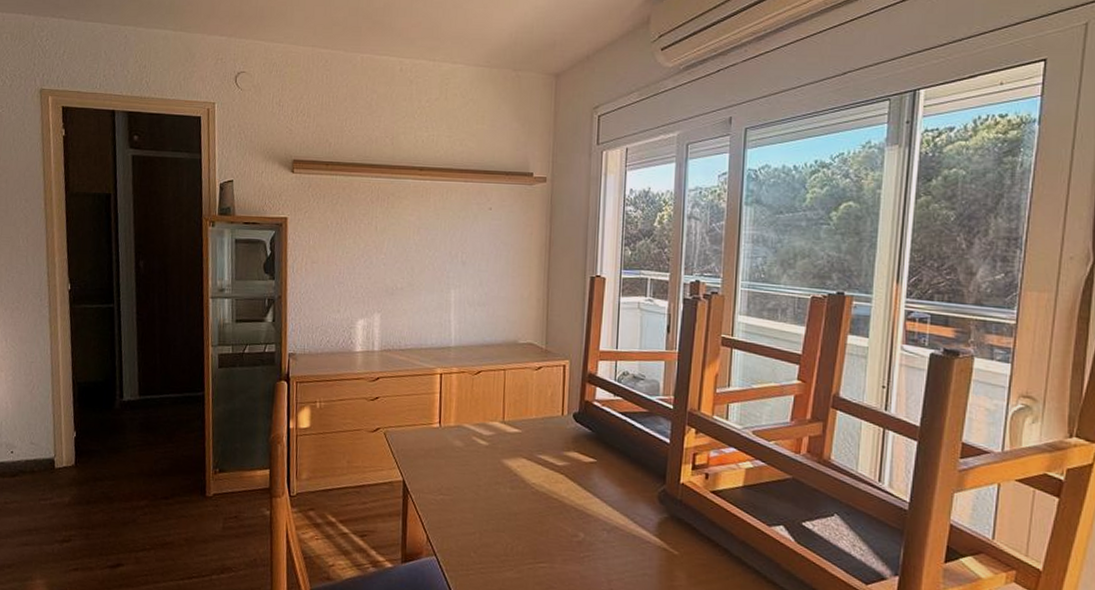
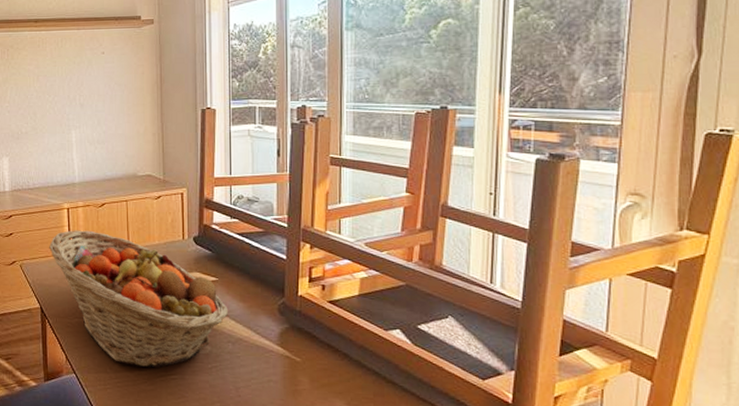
fruit basket: none [417,398,606,554] -> present [49,230,229,368]

